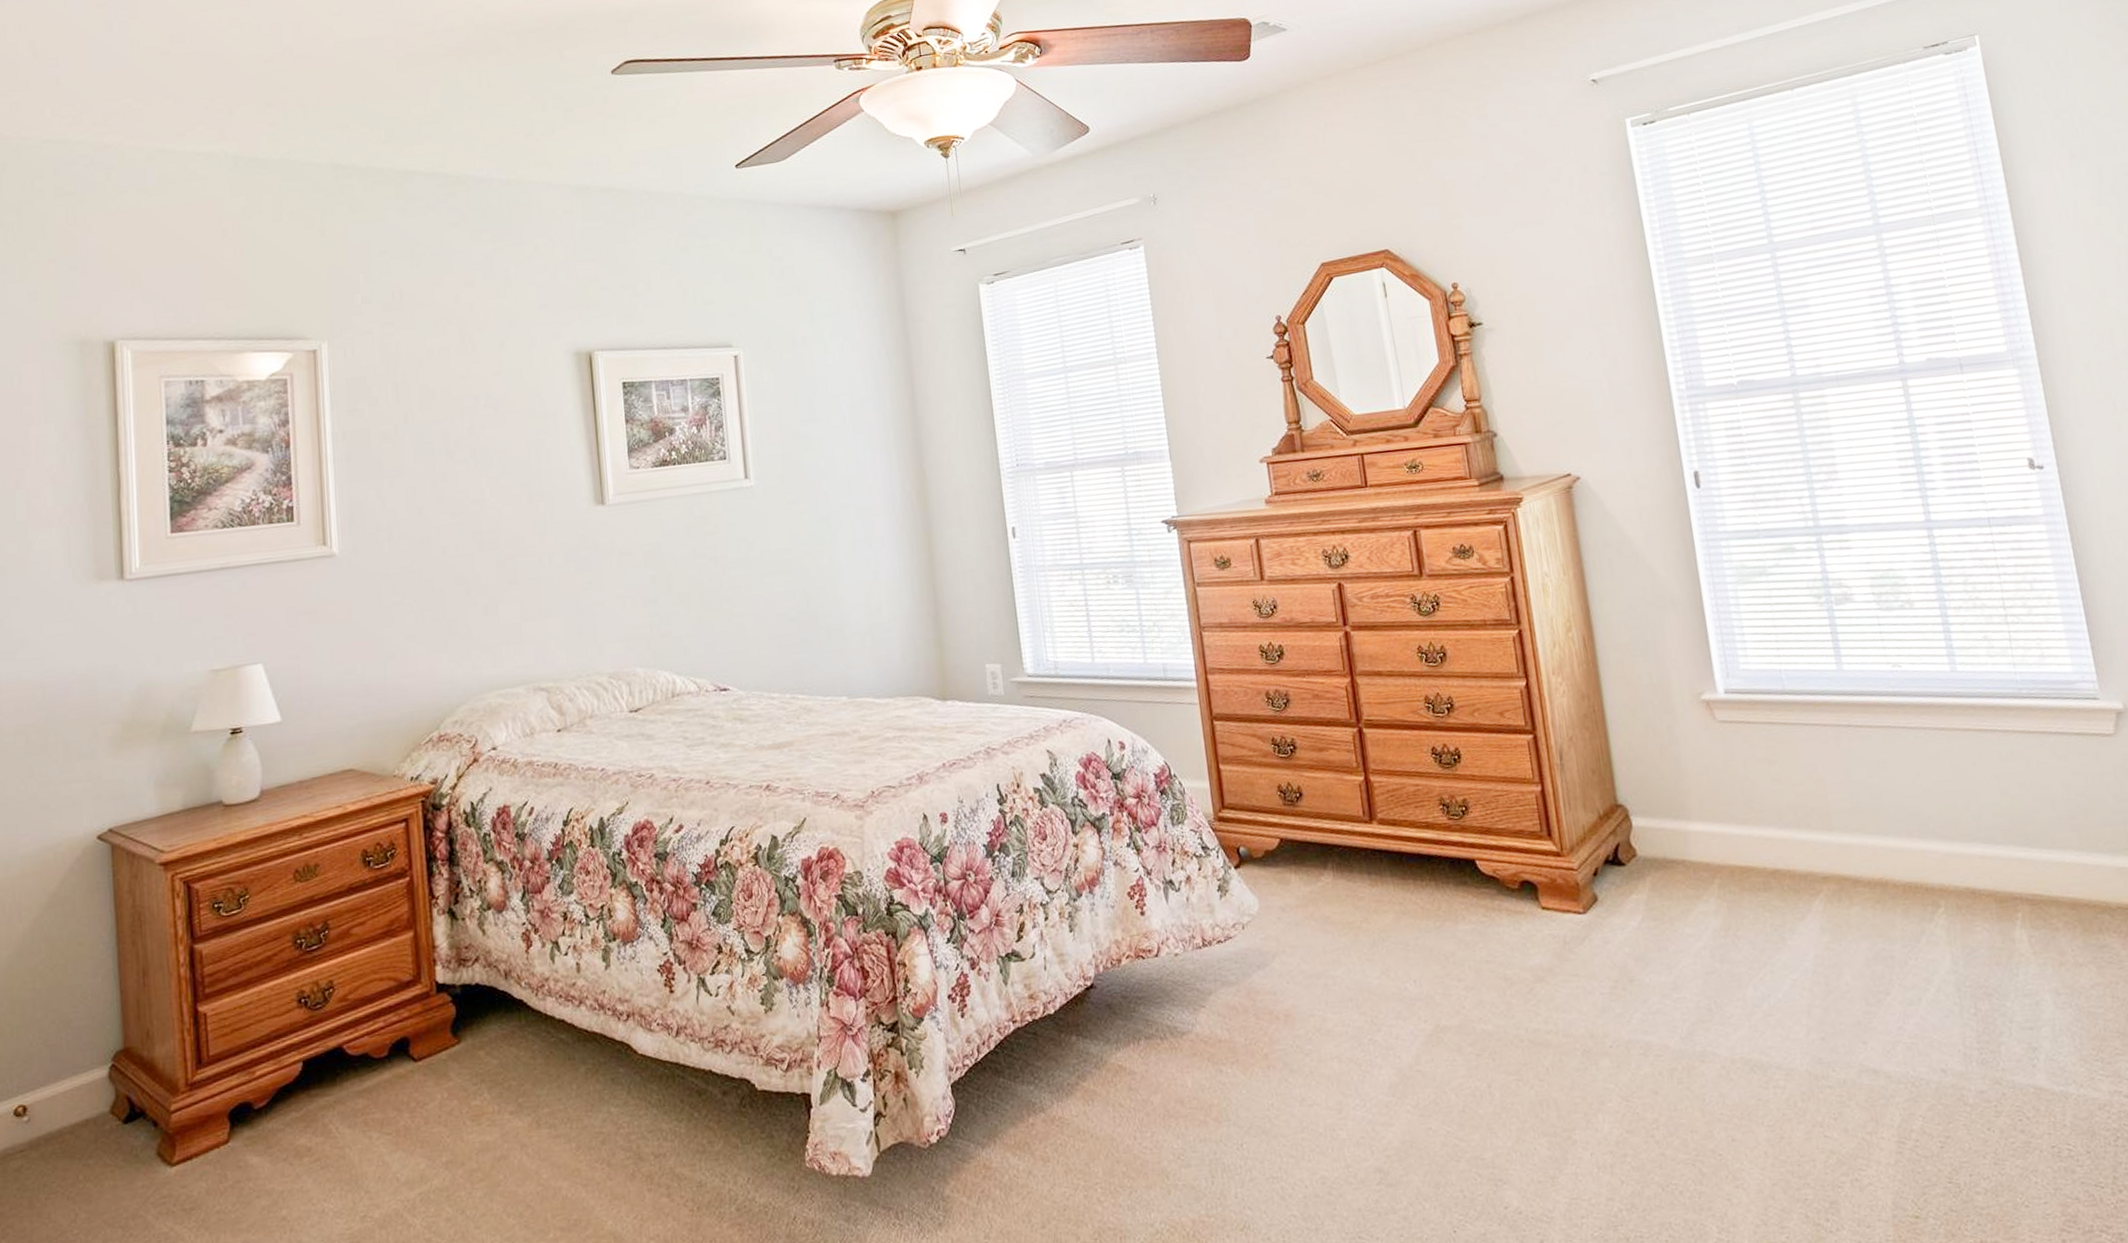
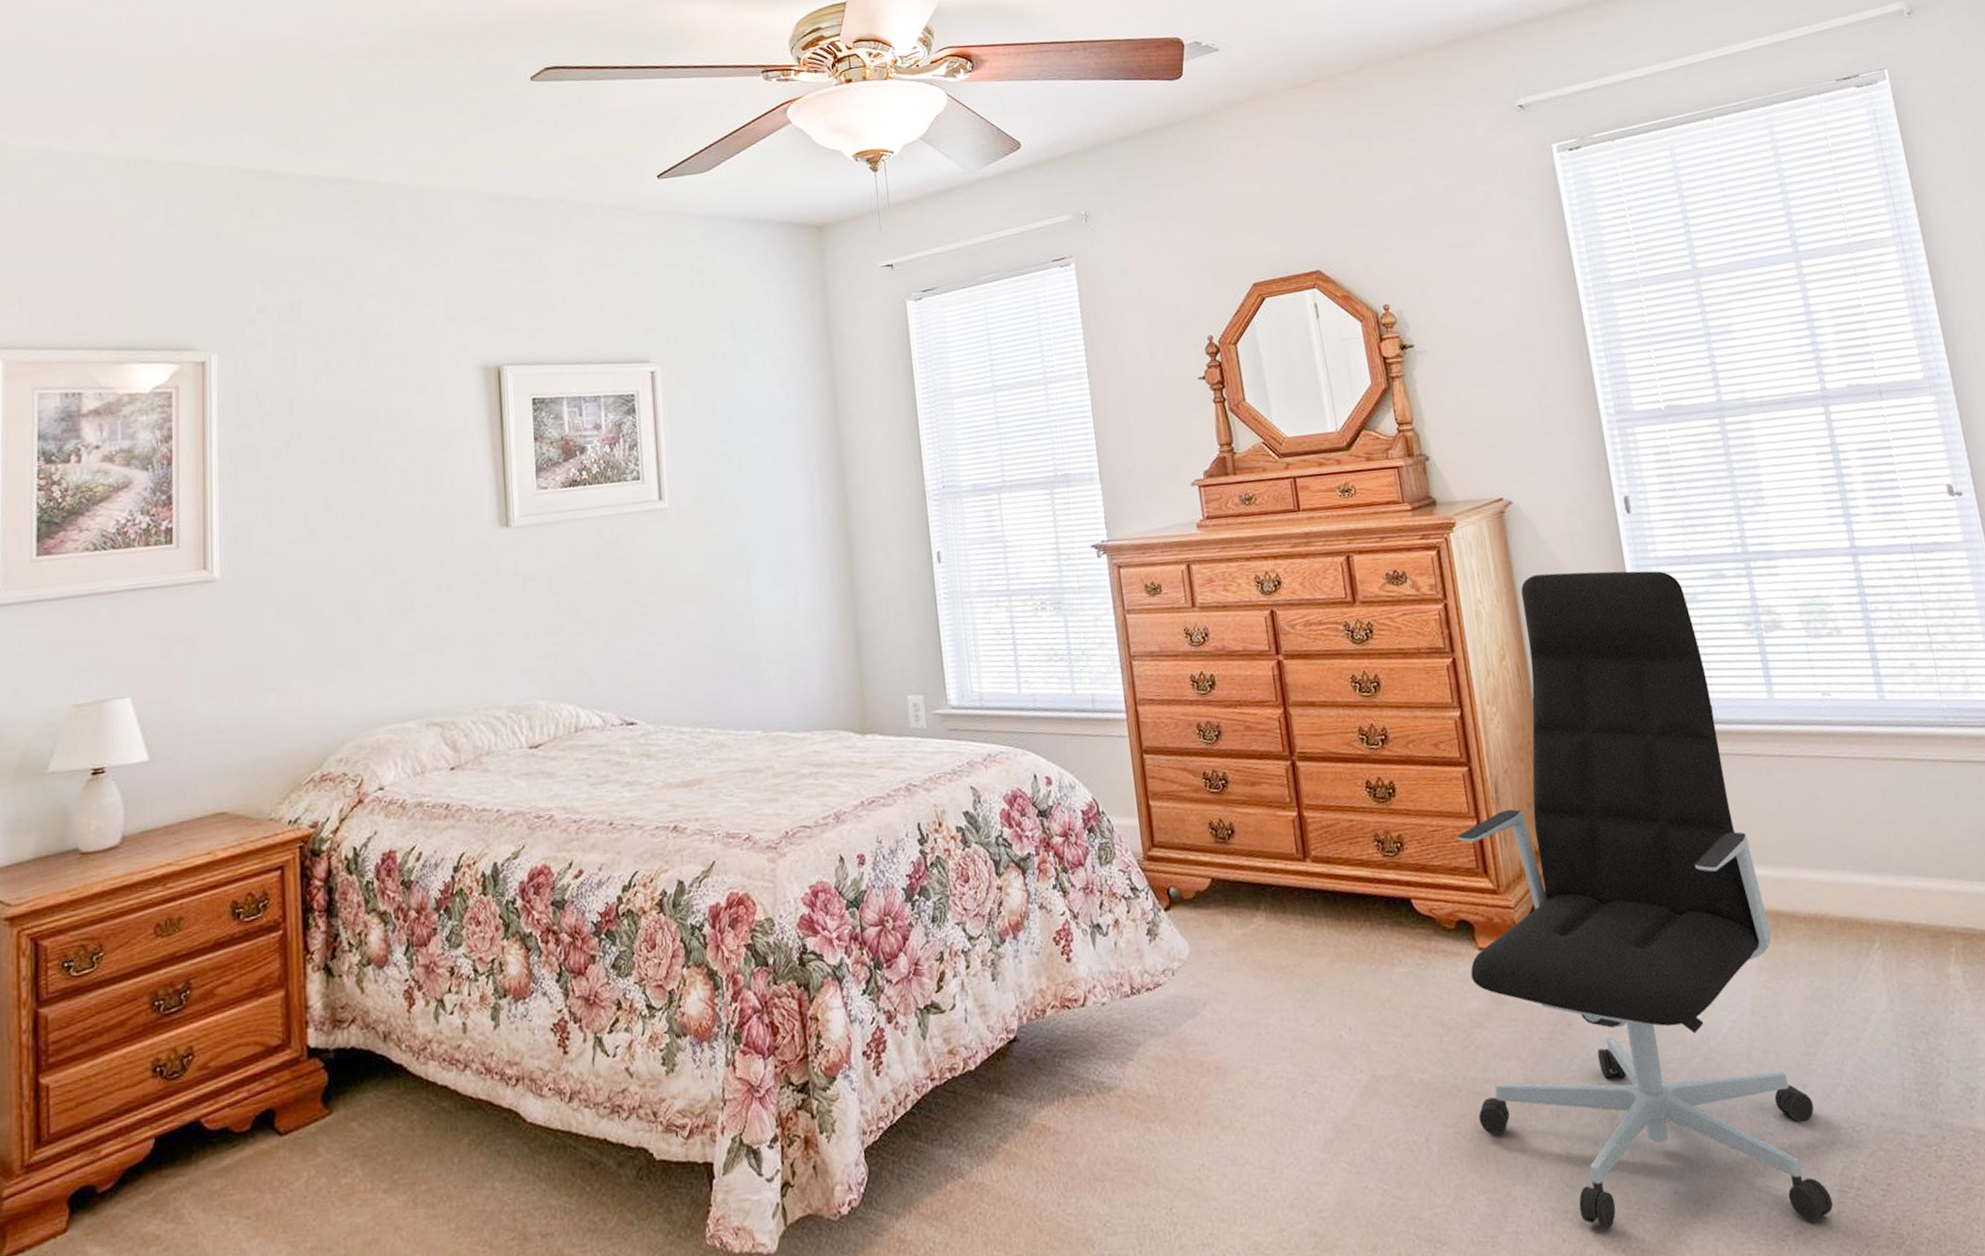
office chair: none [1521,544,1890,1172] -> present [1457,570,1833,1229]

